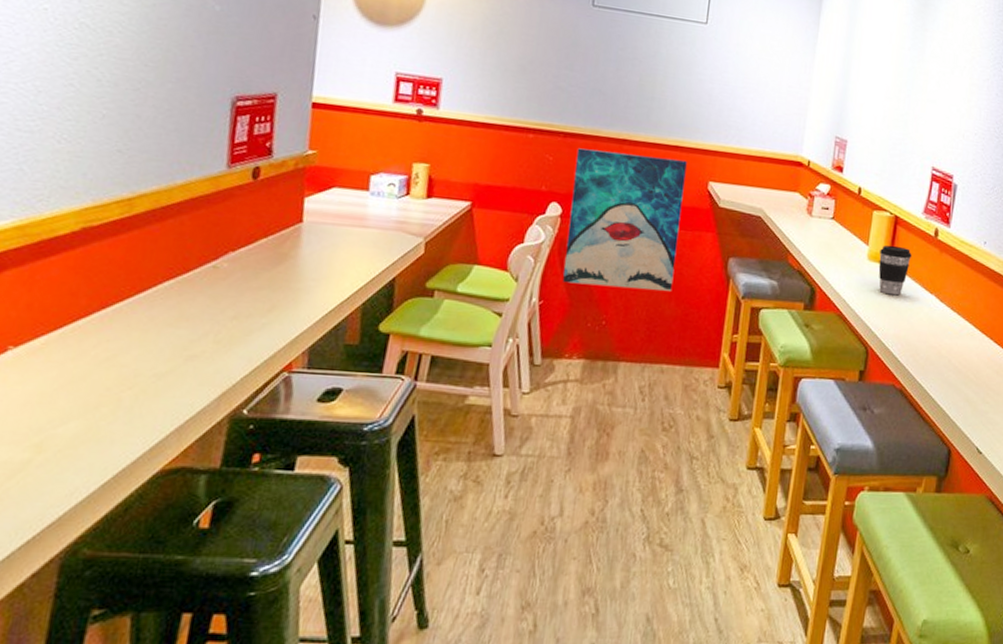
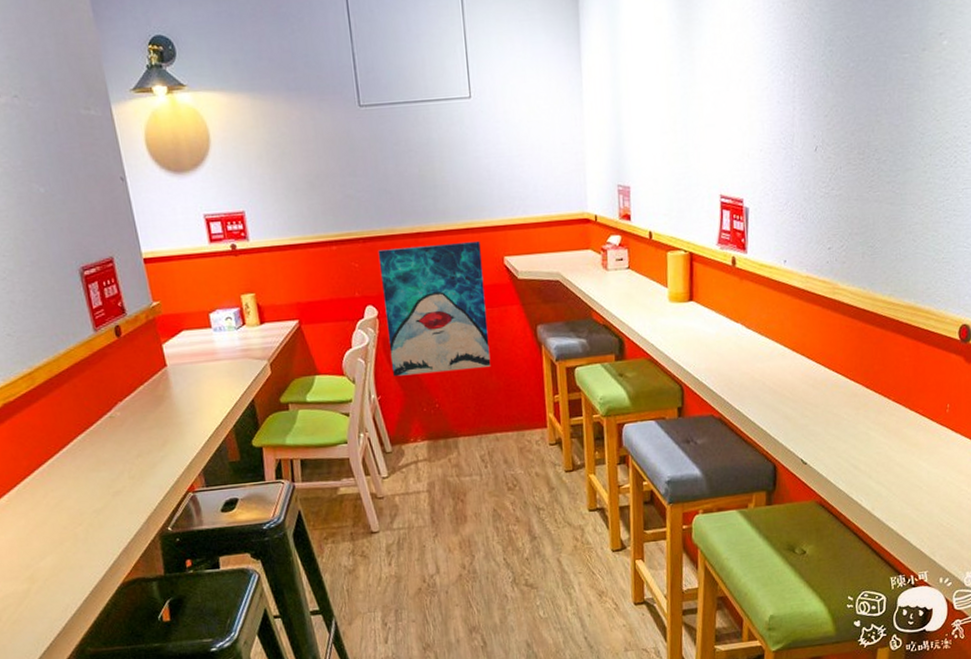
coffee cup: present [878,245,912,296] -> none [680,282,712,332]

